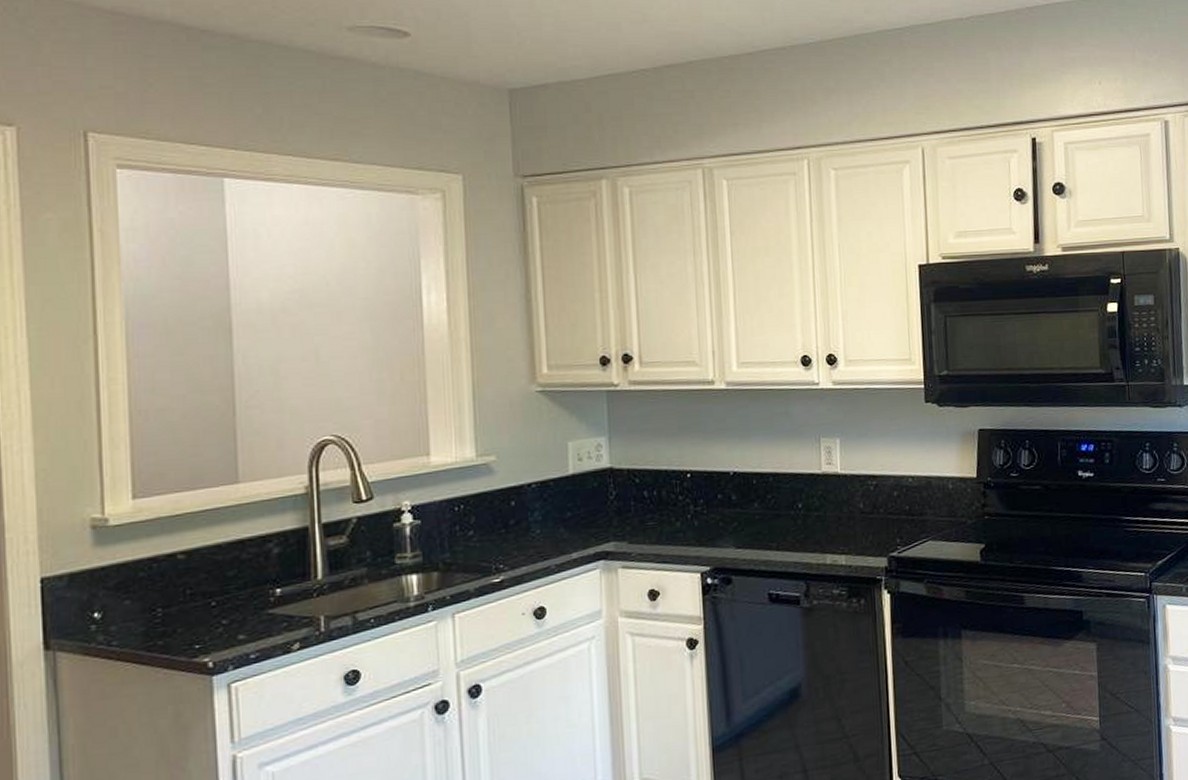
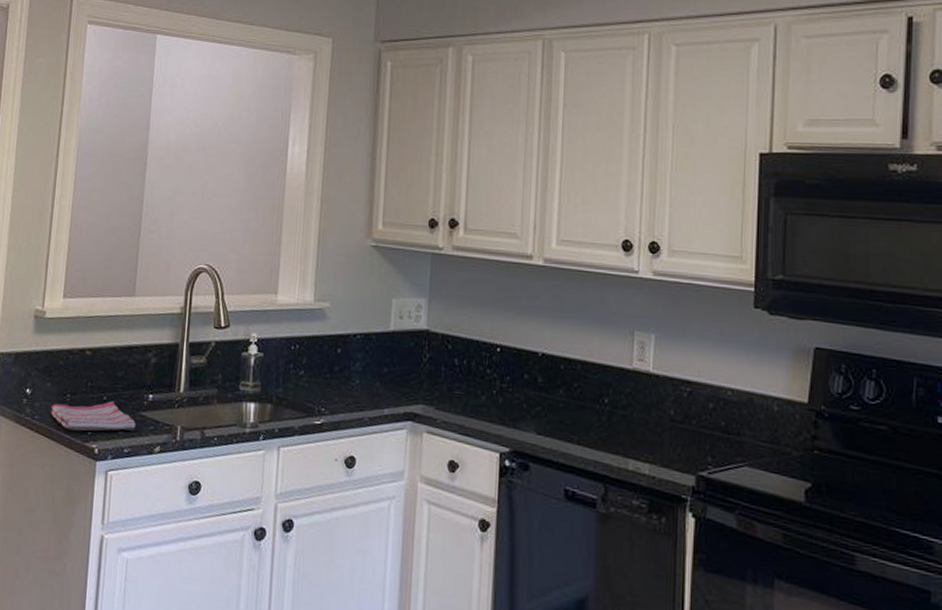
dish towel: none [134,605,262,649] -> present [50,401,136,431]

